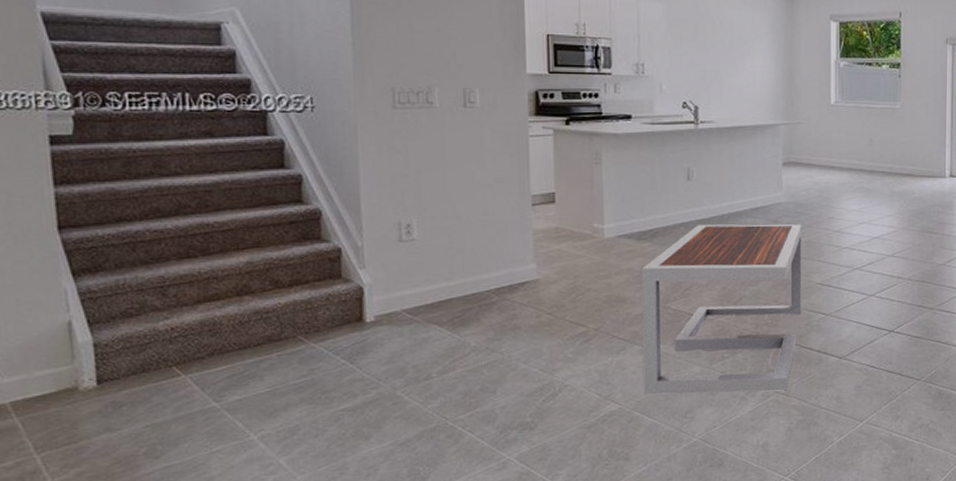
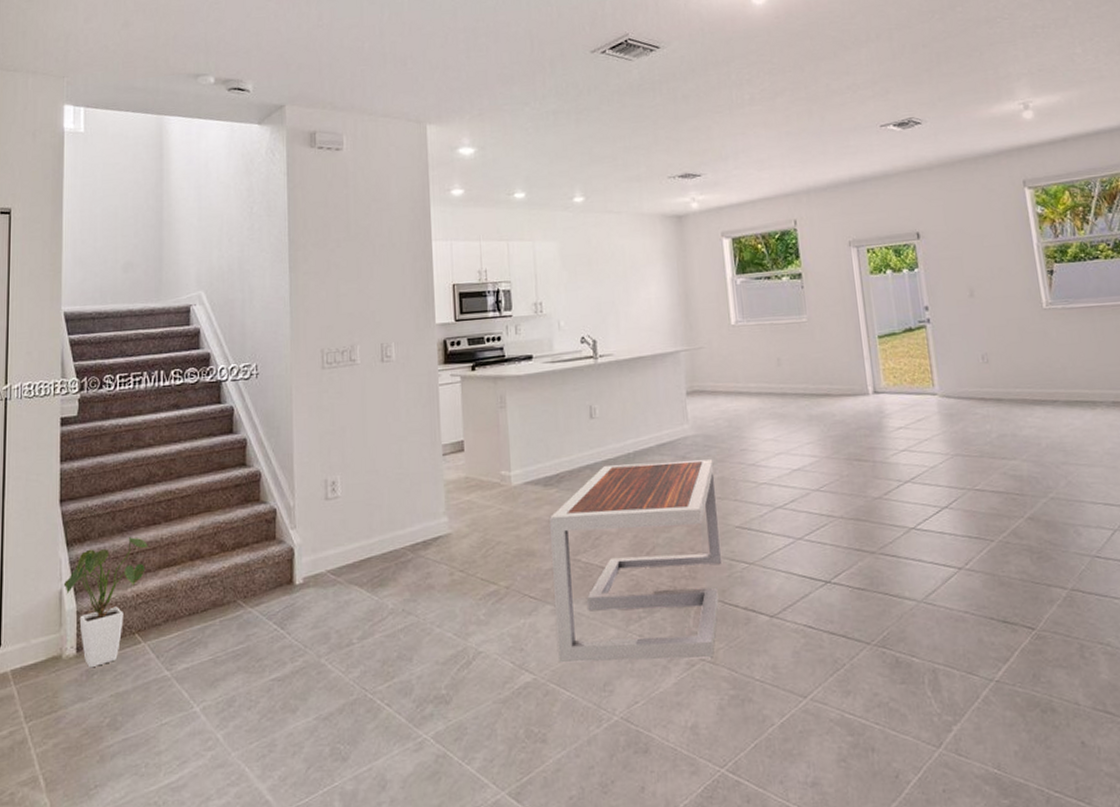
house plant: none [72,268,183,400] -> present [63,536,148,668]

